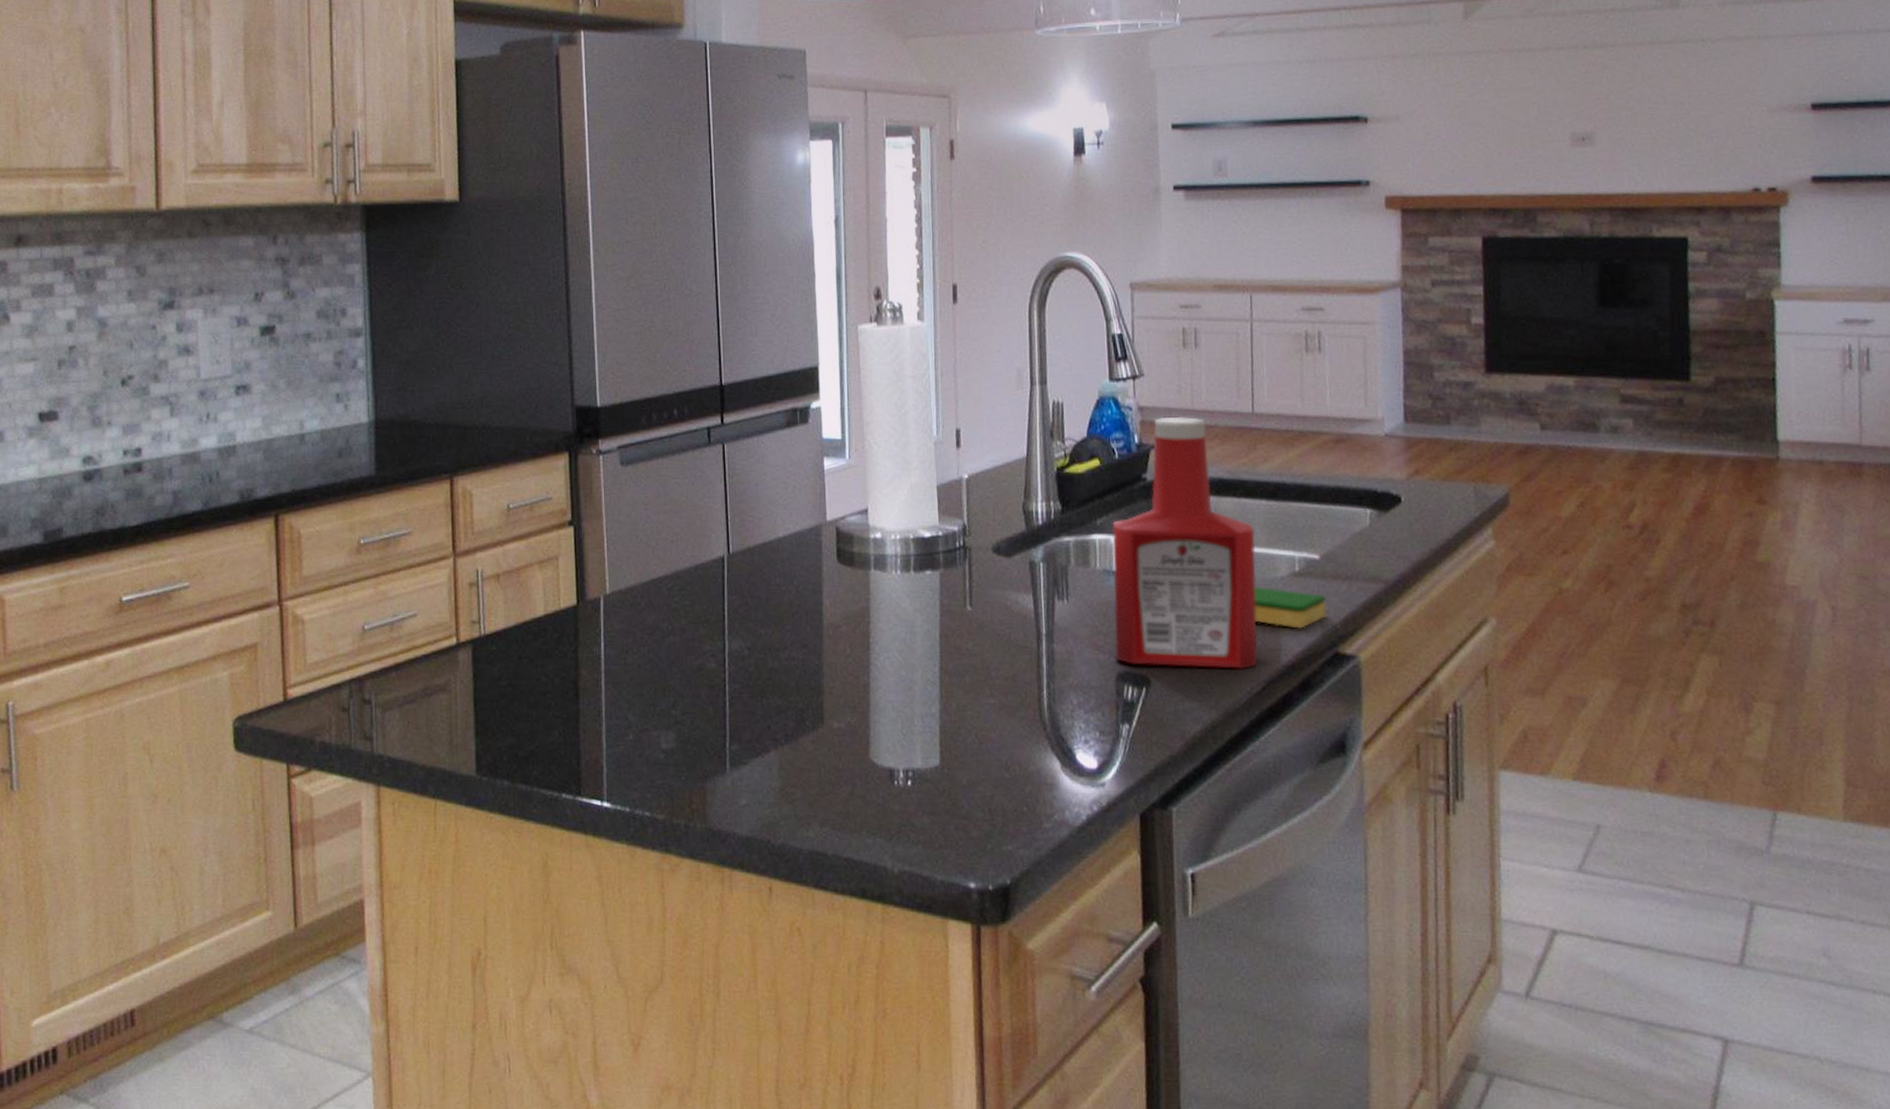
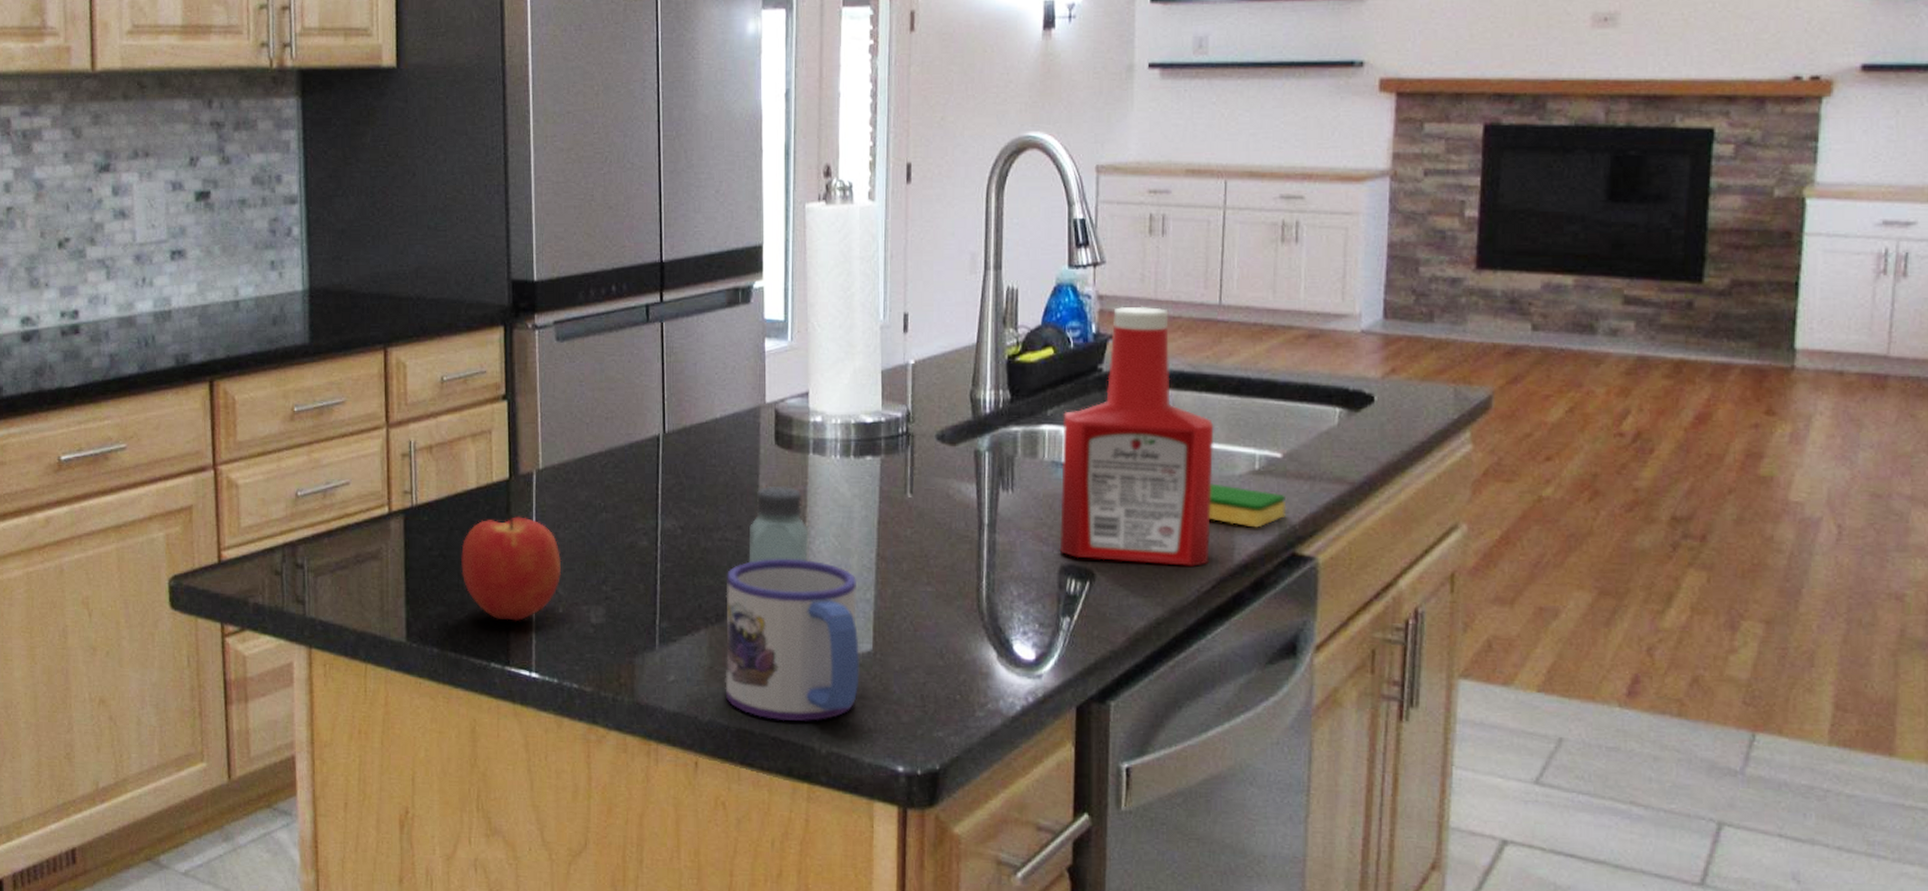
apple: none [530,642,631,751] -> present [461,515,562,622]
mug: none [794,676,928,842] -> present [725,559,859,721]
saltshaker: none [815,602,874,681] -> present [748,485,809,563]

